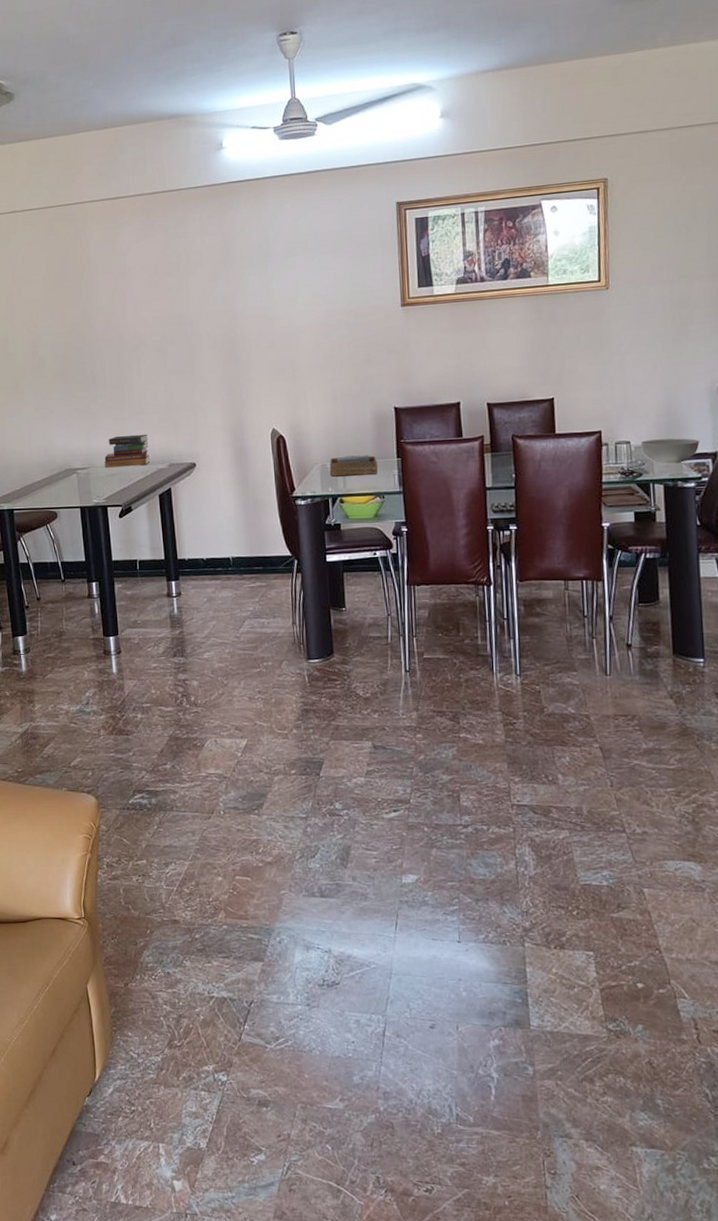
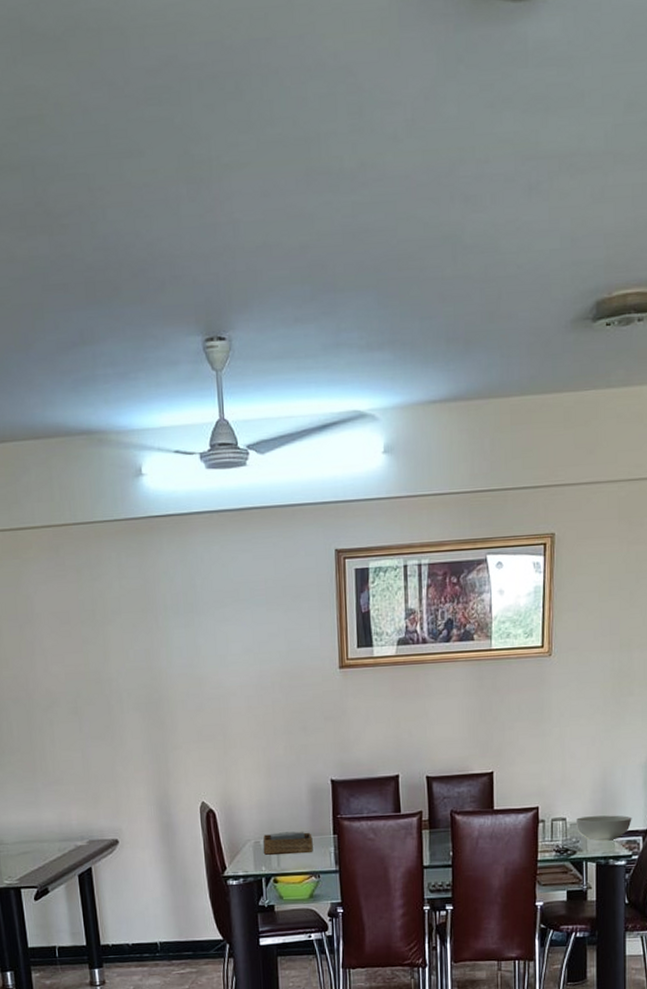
books: present [104,434,150,468] -> none [15,806,67,845]

